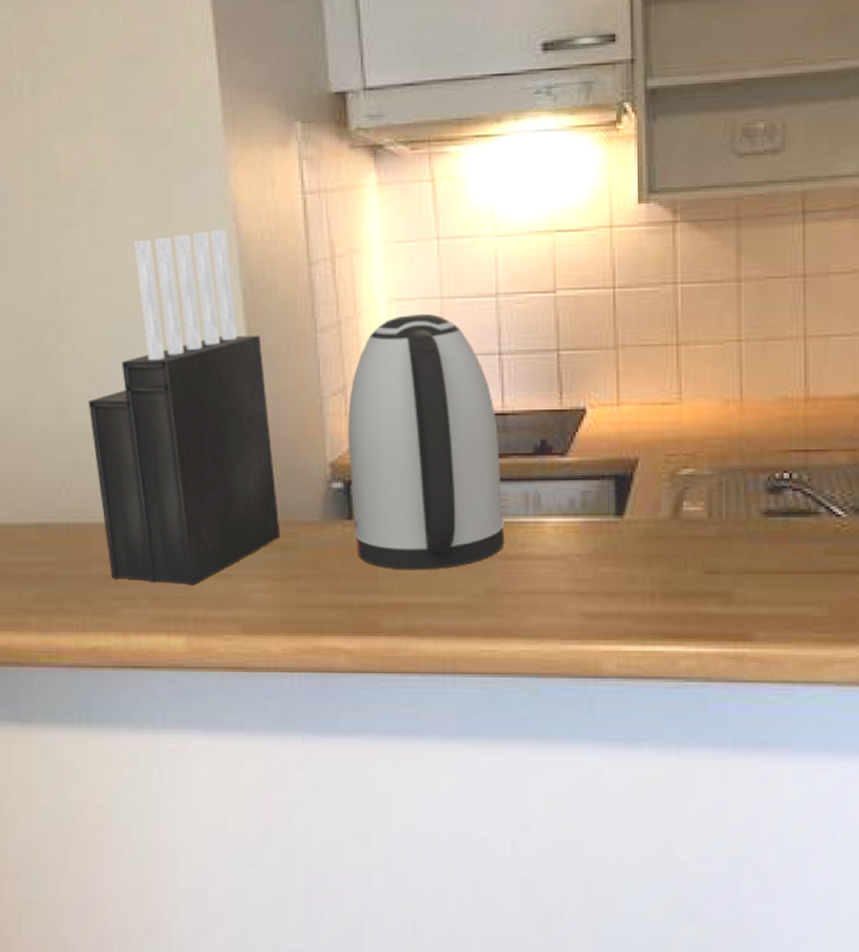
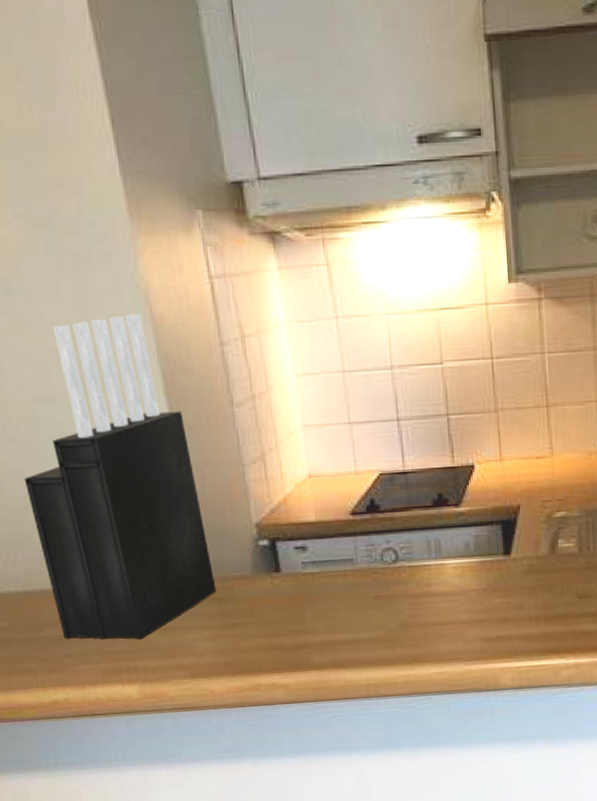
kettle: present [348,314,505,570] -> none [268,387,413,613]

